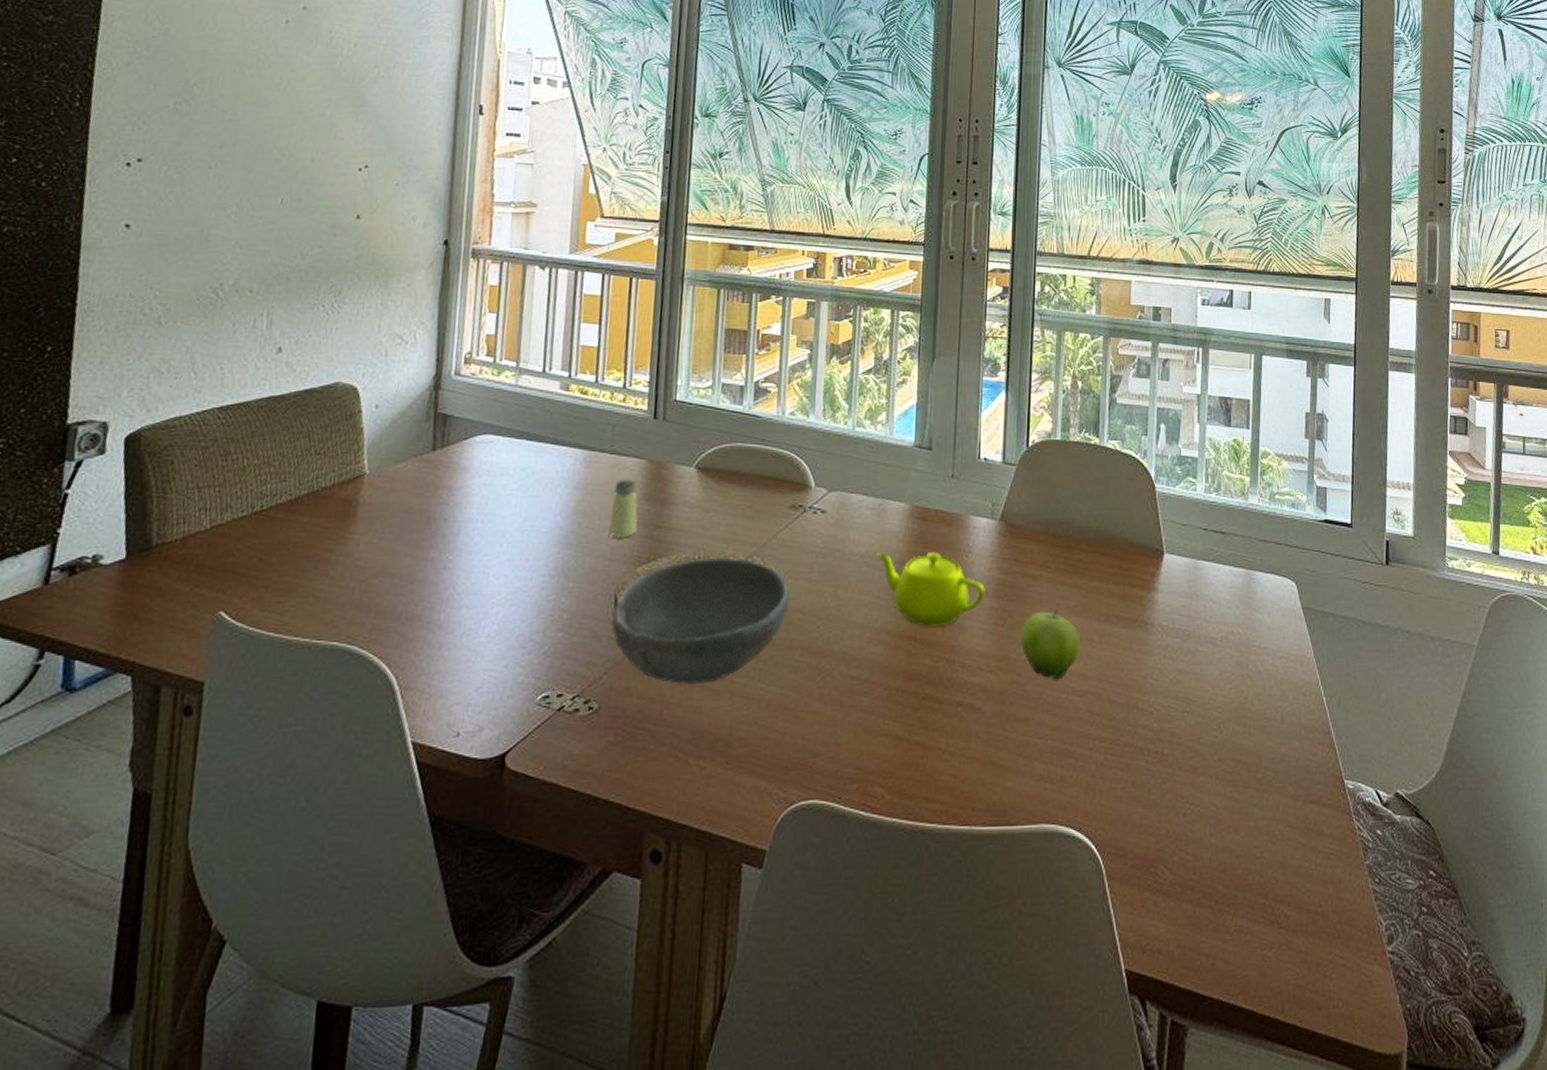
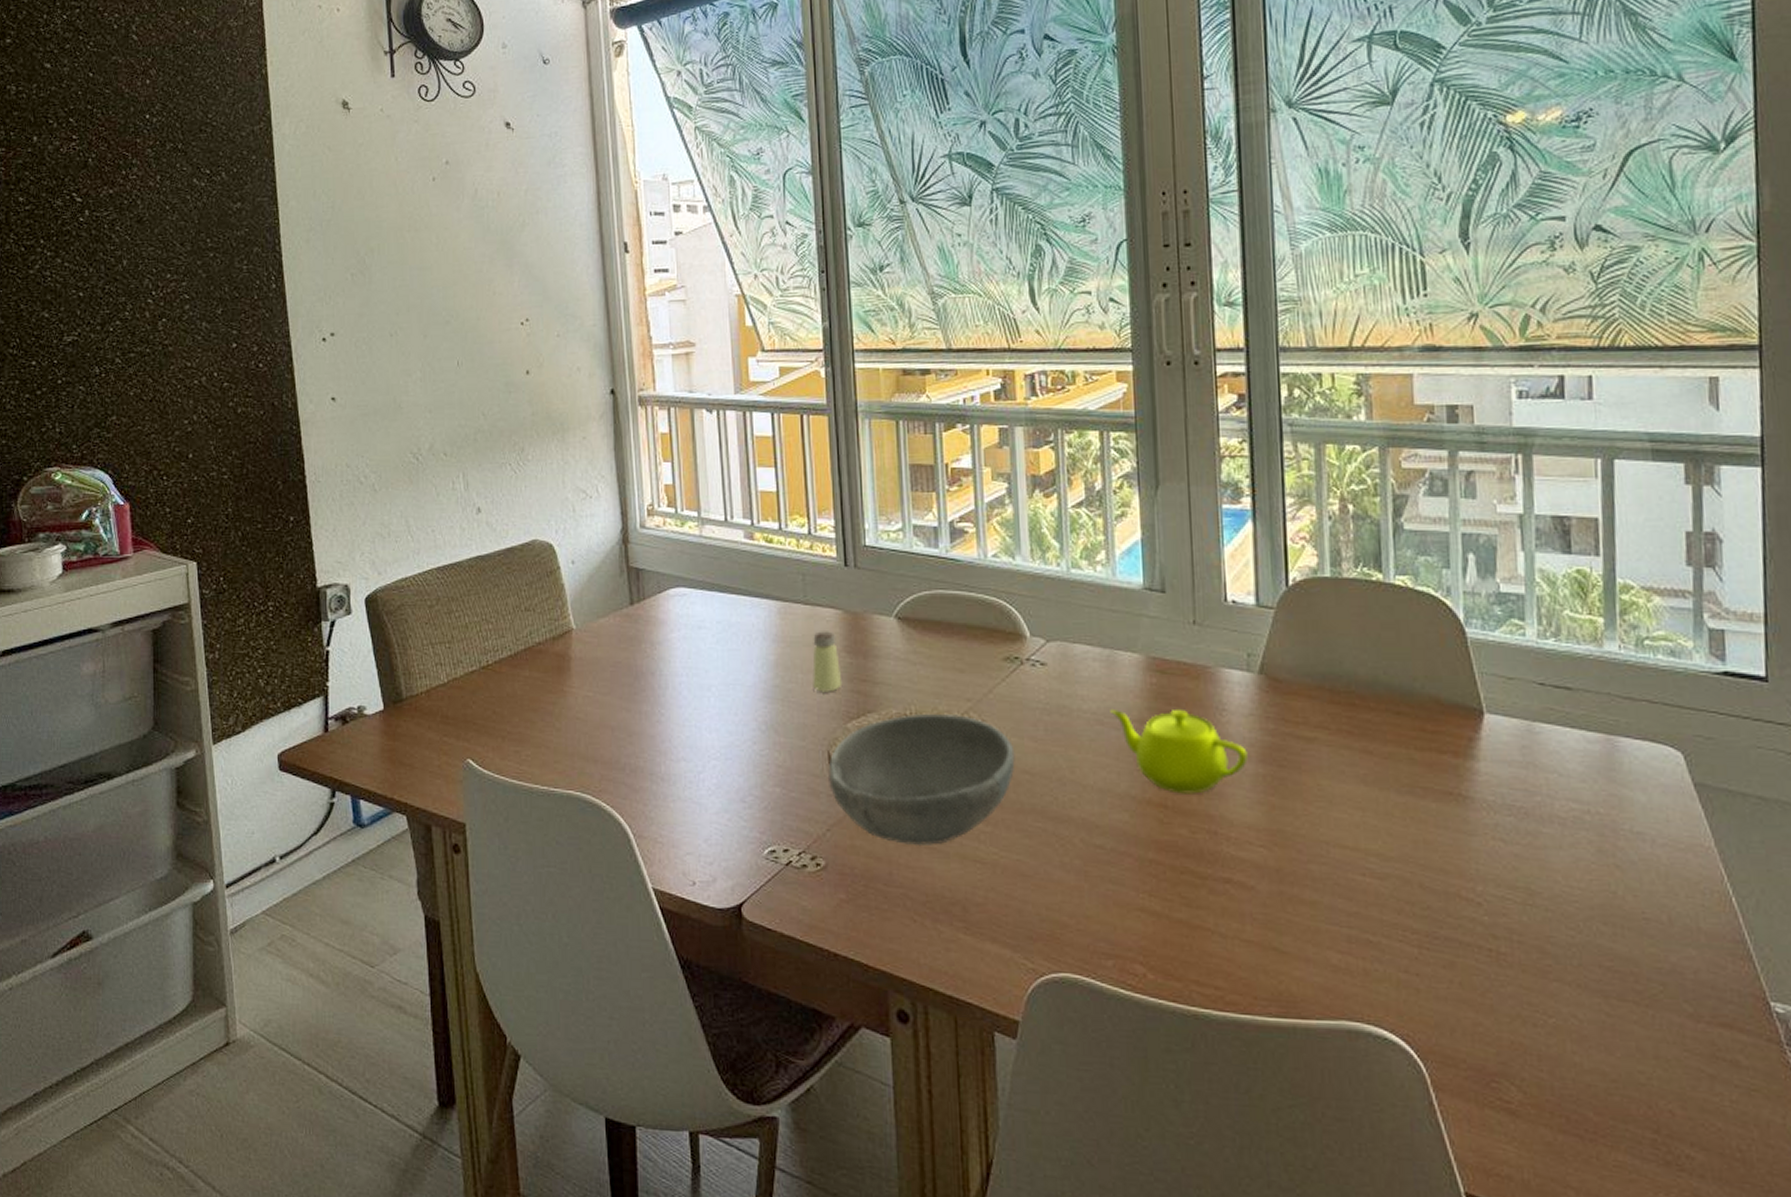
fruit: present [1021,610,1080,680] -> none [1298,778,1376,859]

